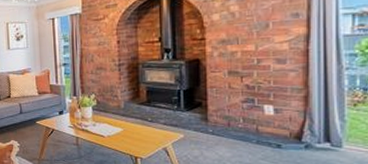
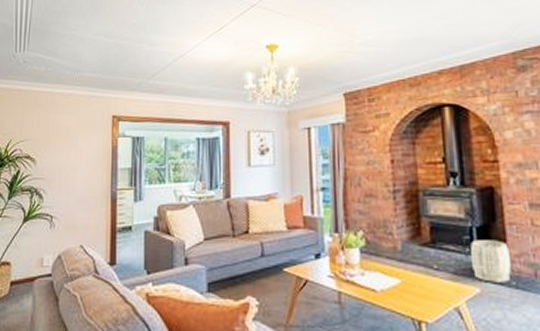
woven basket: none [177,99,209,130] -> present [469,240,511,282]

